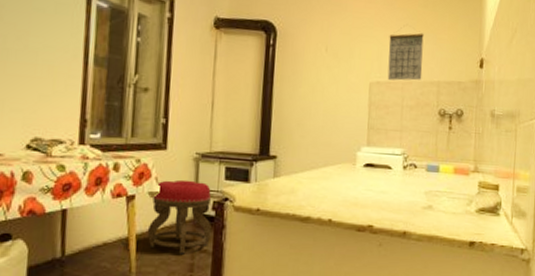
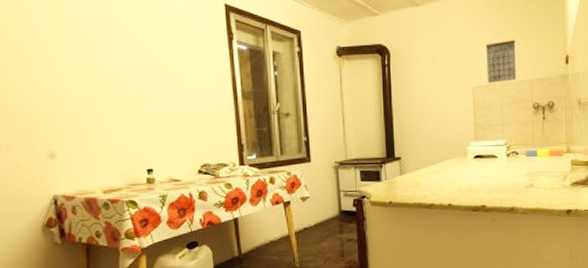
stool: present [147,179,213,254] -> none [303,184,356,244]

